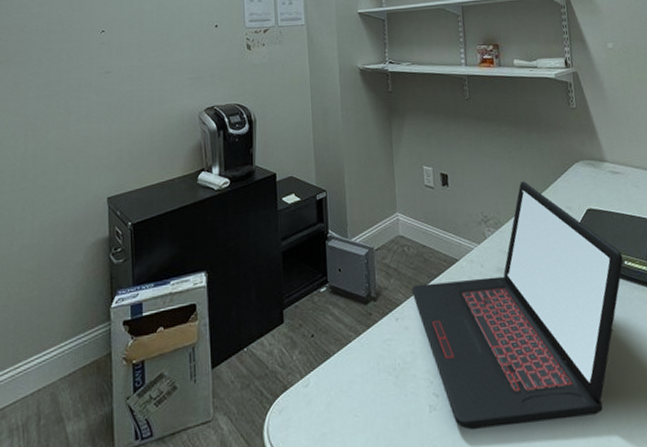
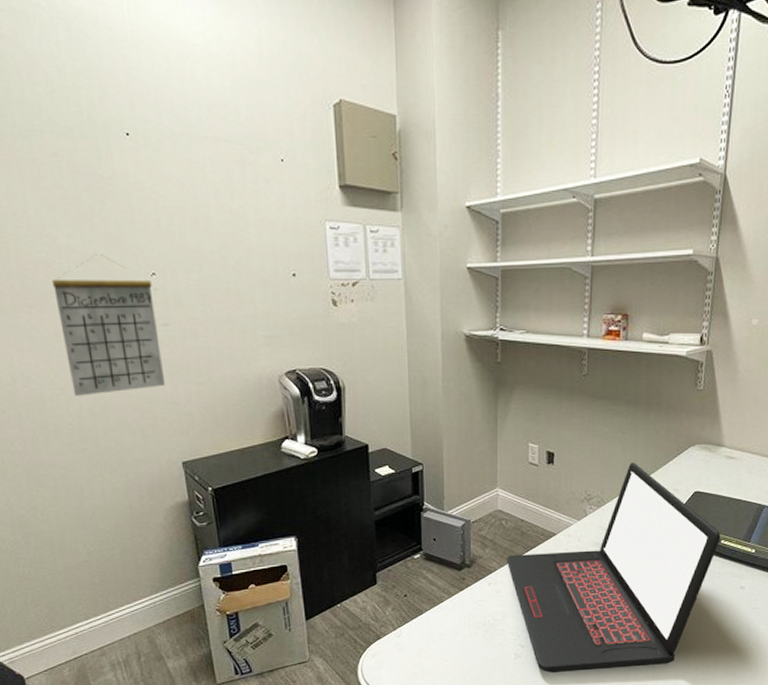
calendar: none [21,18,102,138] -> present [52,254,166,396]

